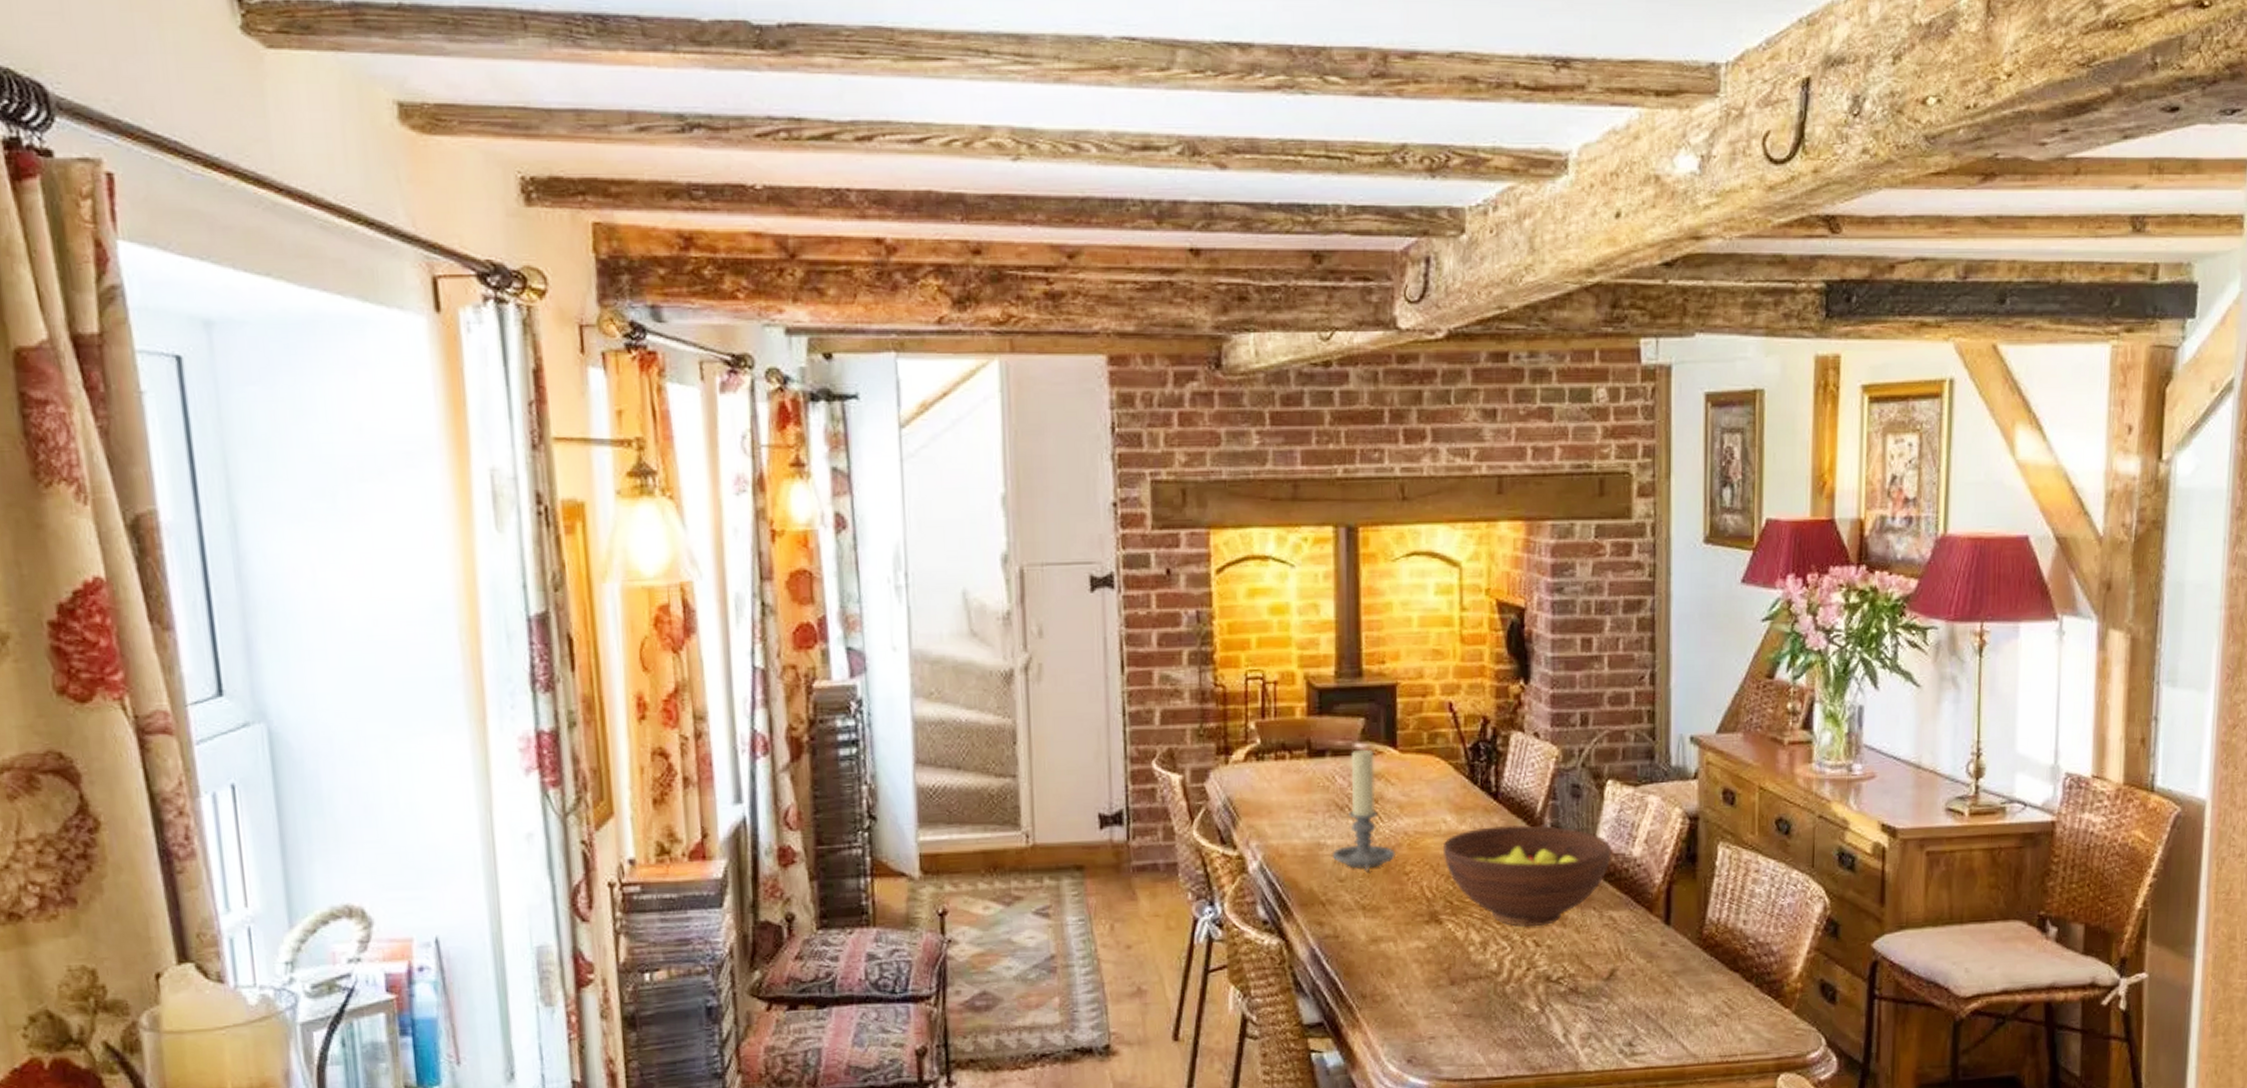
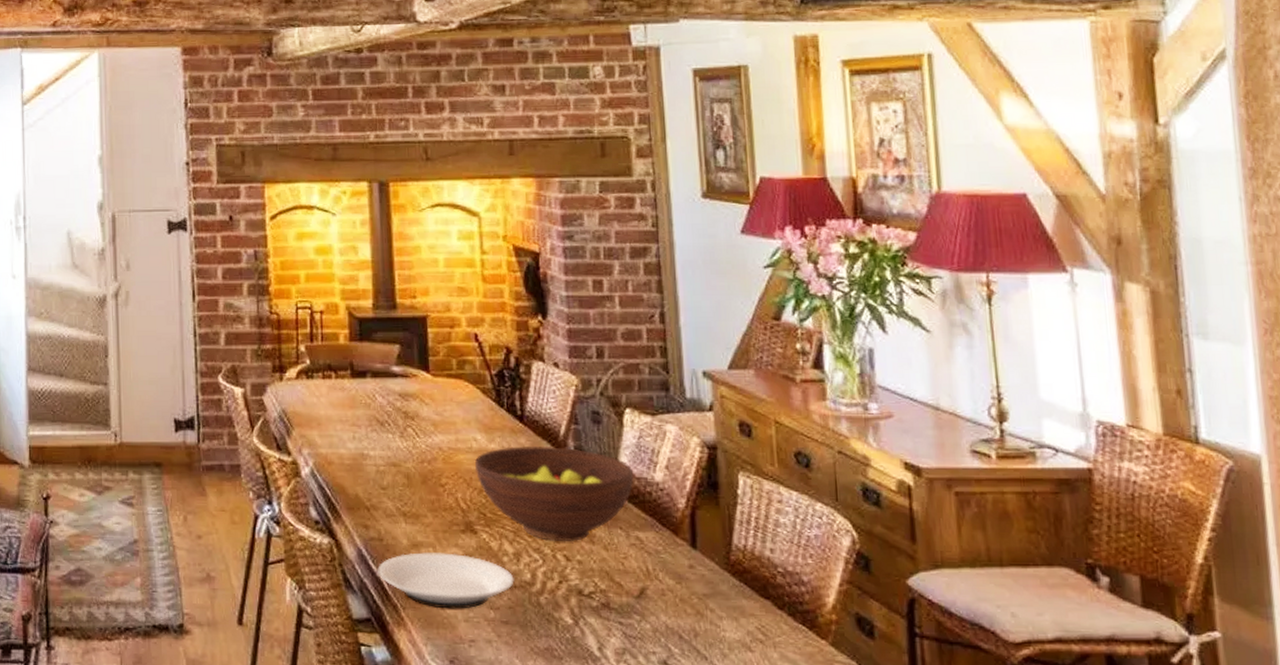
candle holder: present [1332,749,1395,872] -> none [374,372,431,482]
plate: none [1332,946,1480,1007] -> present [378,552,514,609]

